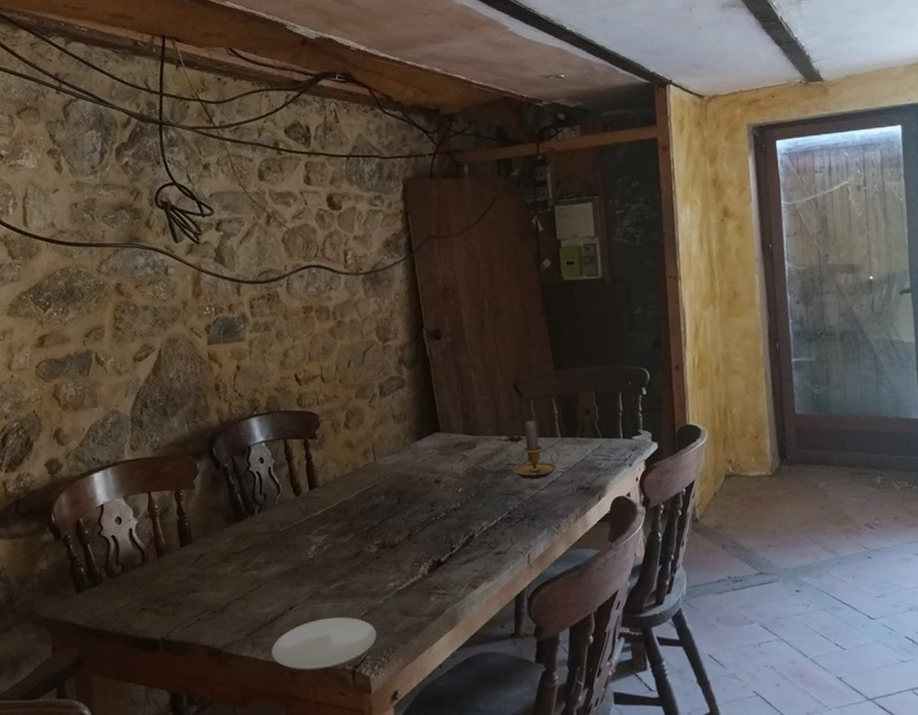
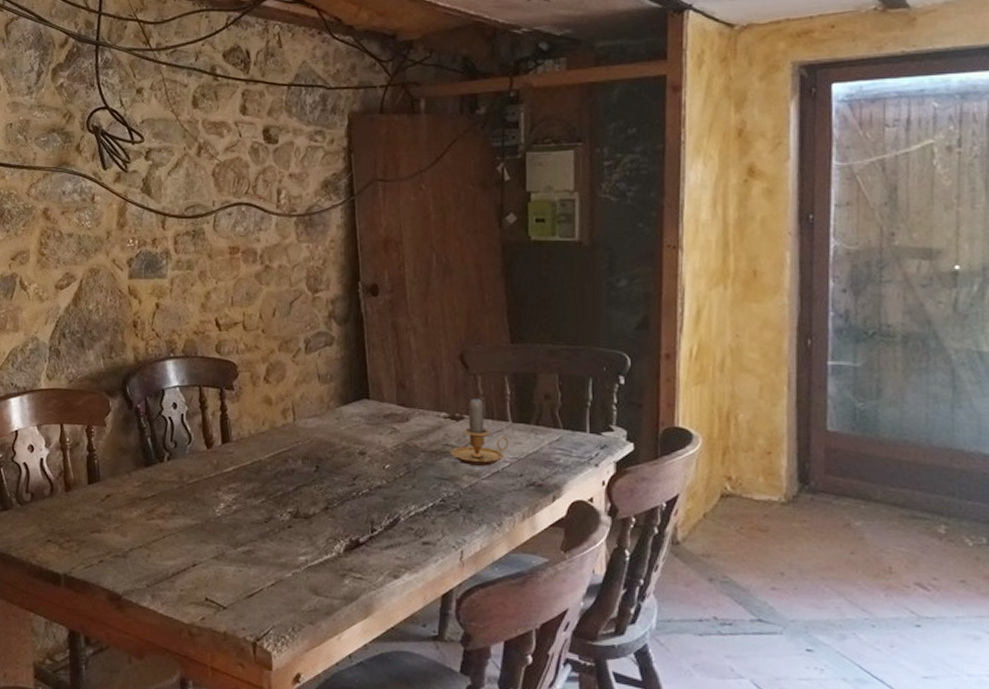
plate: present [271,617,377,671] -> none [171,582,282,636]

